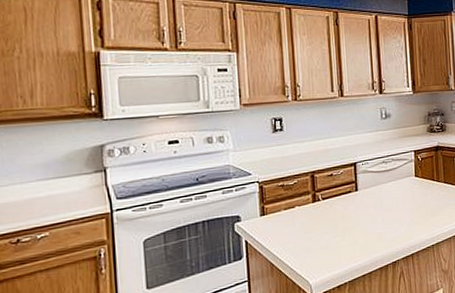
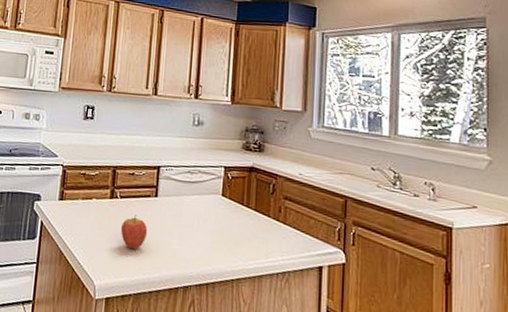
fruit: none [327,211,354,244] -> present [120,214,148,250]

